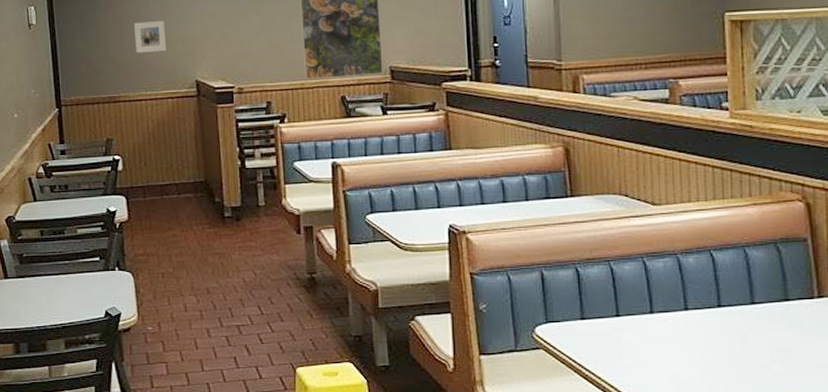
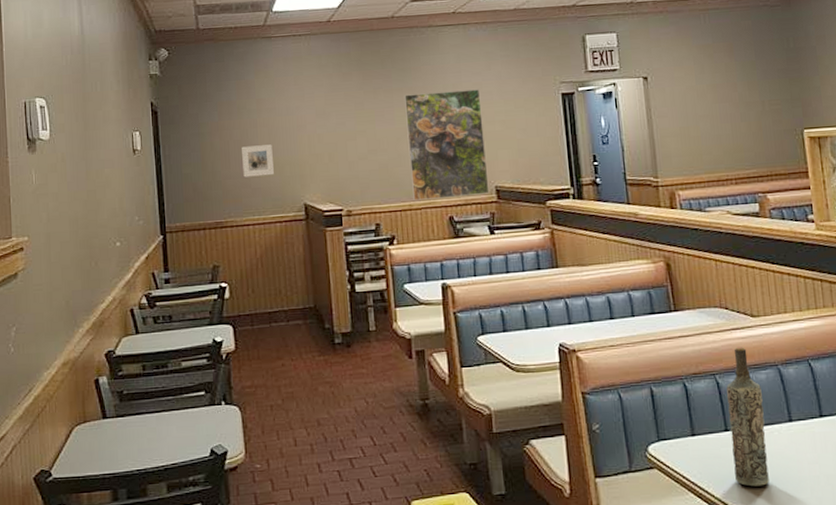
bottle: none [621,233,659,371] -> present [726,346,769,487]

